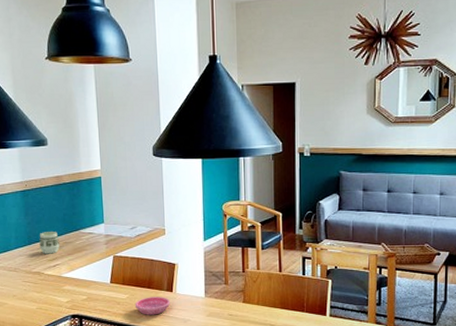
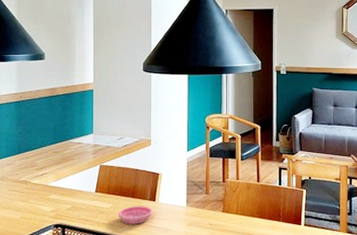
cup: present [39,232,60,254] -> none [29,141,48,163]

